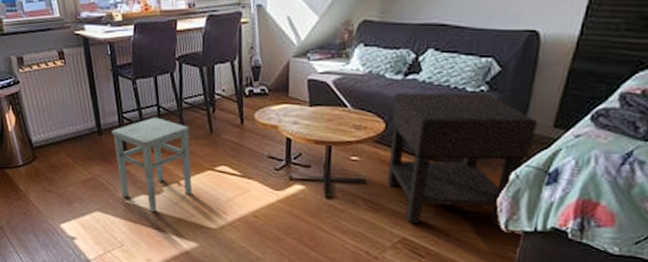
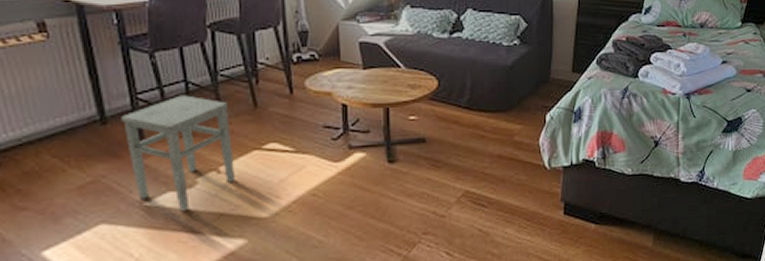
nightstand: present [387,92,539,227] -> none [444,47,561,176]

